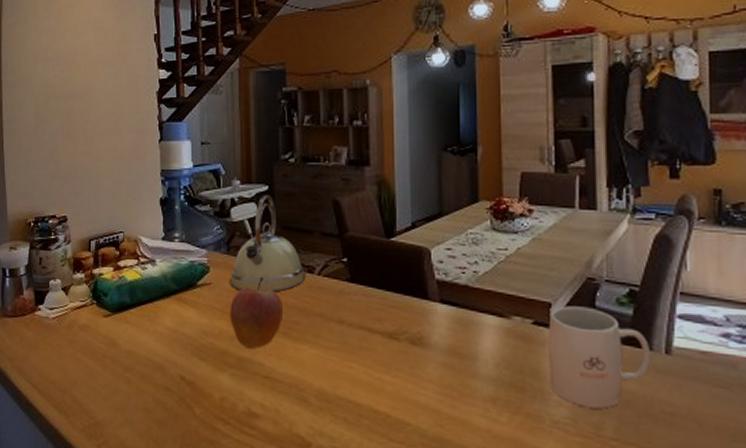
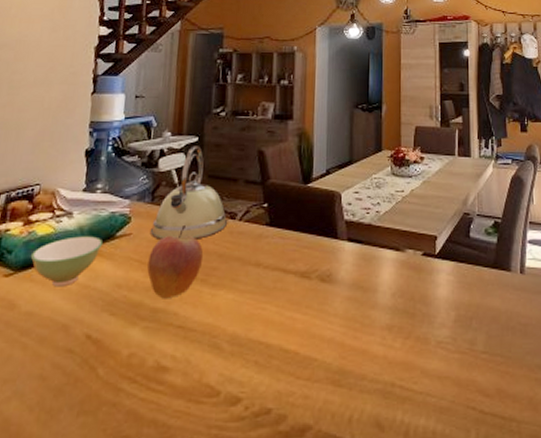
bowl: none [123,283,186,330] -> present [30,236,104,287]
mug: present [548,306,652,409] -> none [434,238,511,326]

